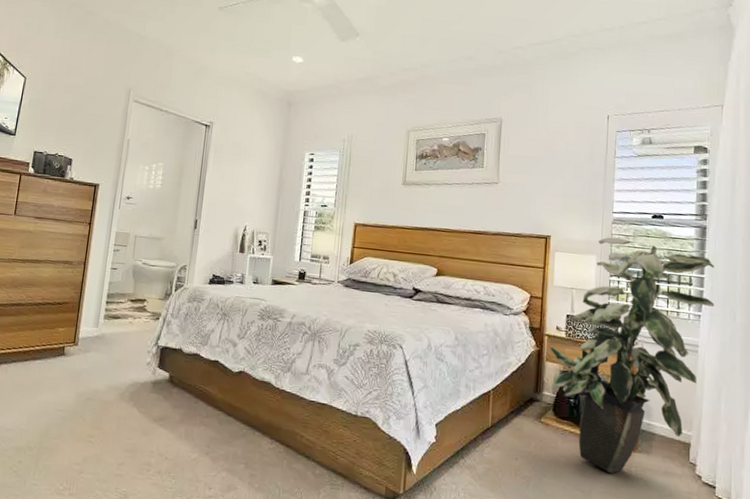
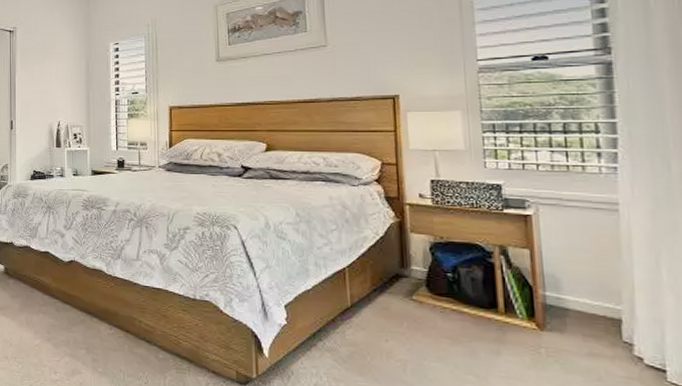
indoor plant: present [549,237,715,474] -> none [412,88,637,356]

